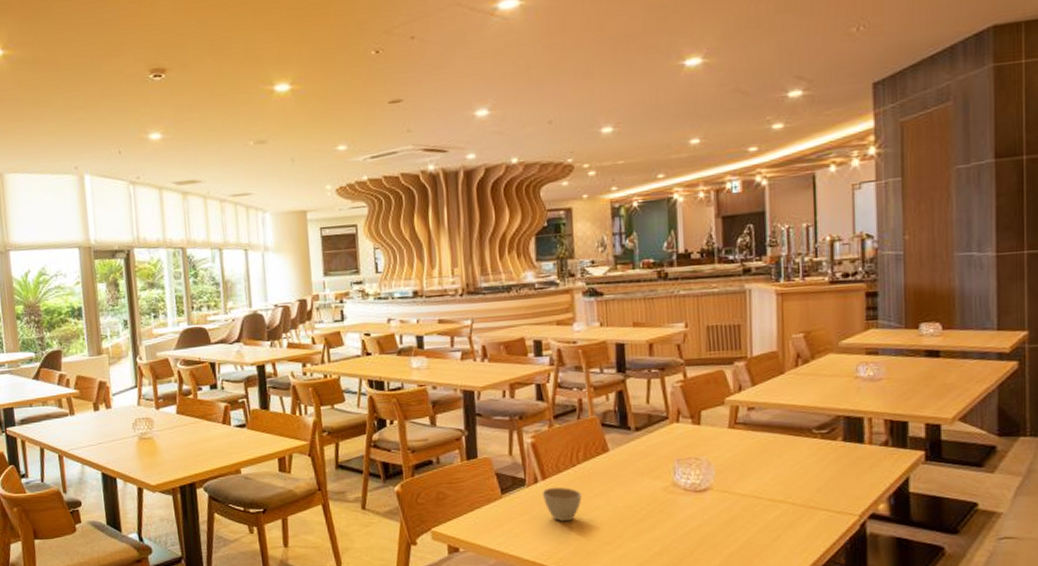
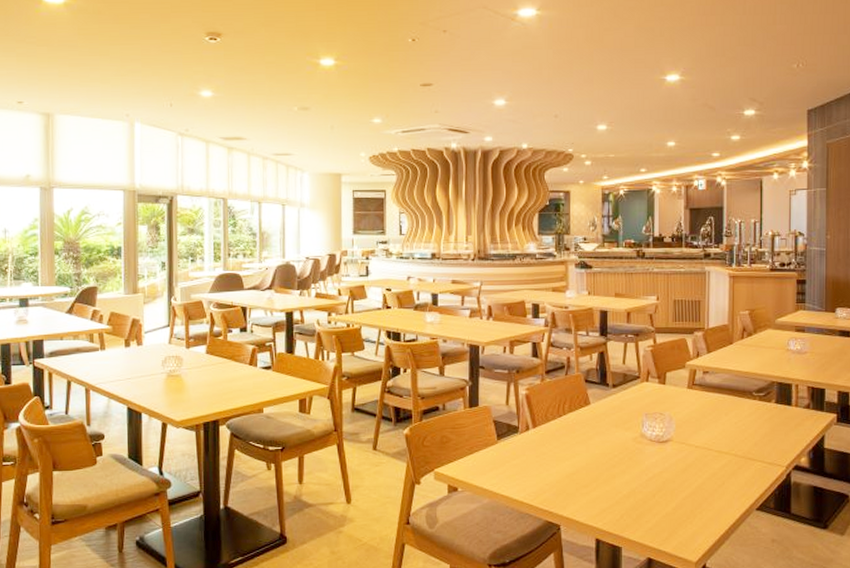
cup: present [541,487,582,522] -> none [532,434,566,466]

